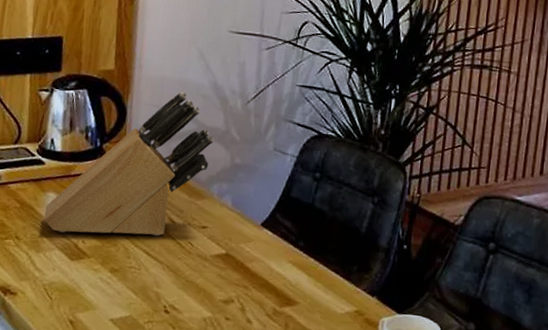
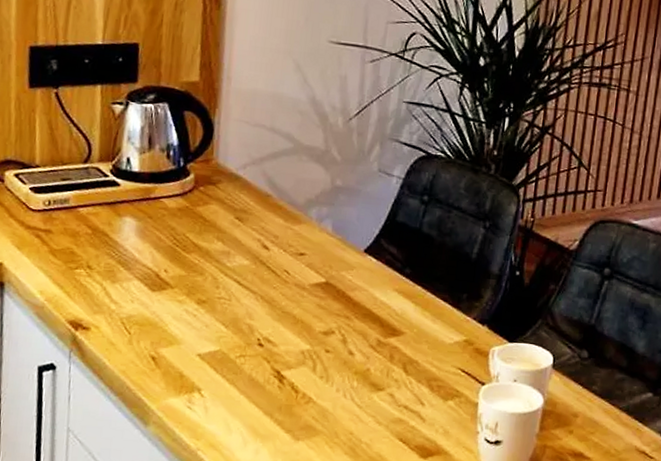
knife block: present [43,91,214,237] -> none [119,106,312,265]

